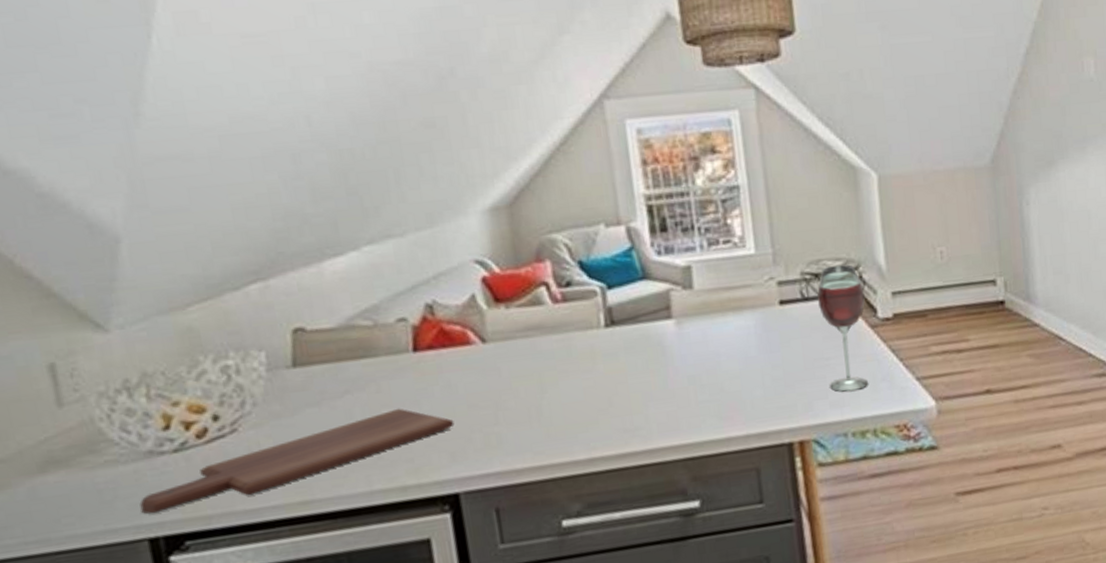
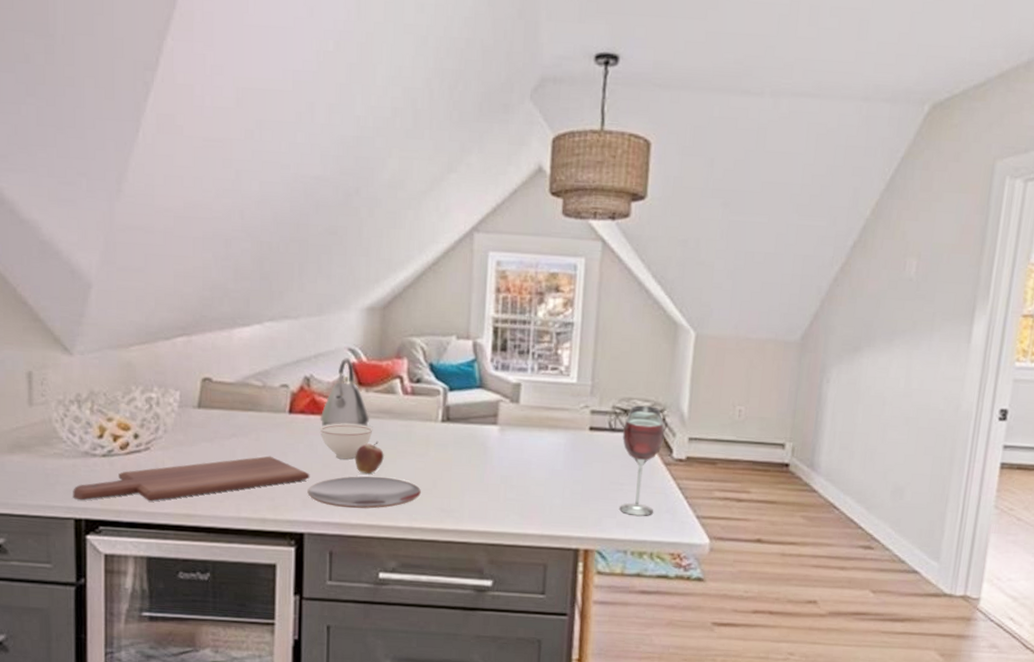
kettle: none [453,270,518,360] -> present [320,357,370,427]
plate: none [454,404,596,453] -> present [307,476,421,509]
bowl: none [456,348,524,395] -> present [319,423,373,460]
fruit: none [505,364,543,406] -> present [355,440,384,474]

